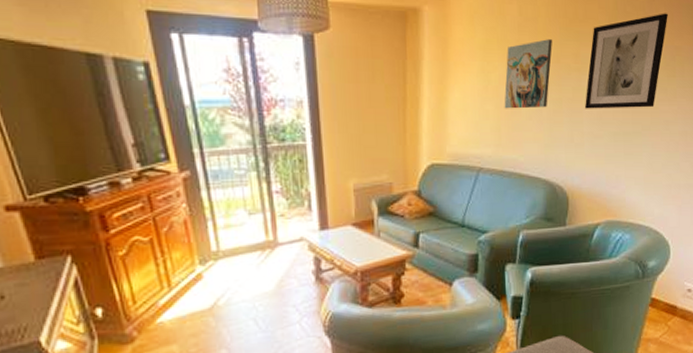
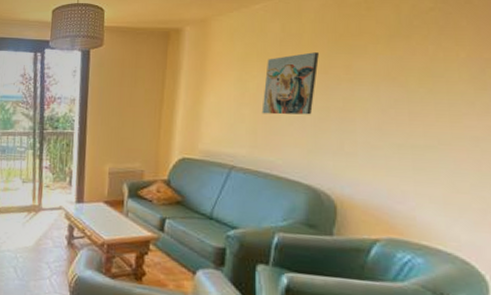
wall art: present [585,13,668,109] -> none [359,25,472,122]

